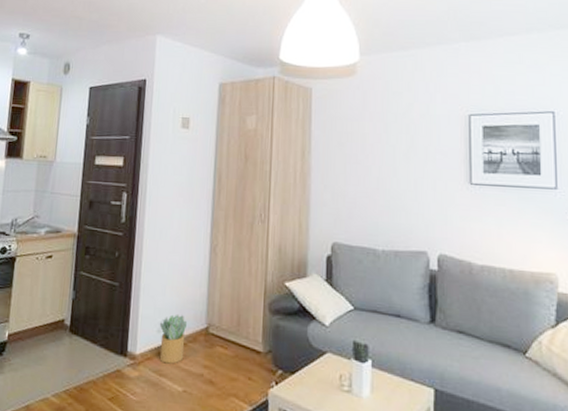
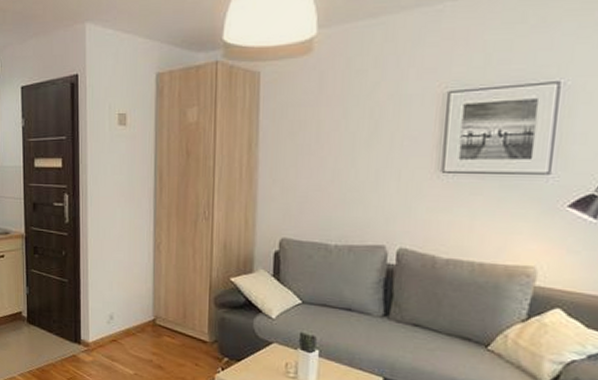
potted plant: present [159,313,187,364] -> none [108,307,134,351]

